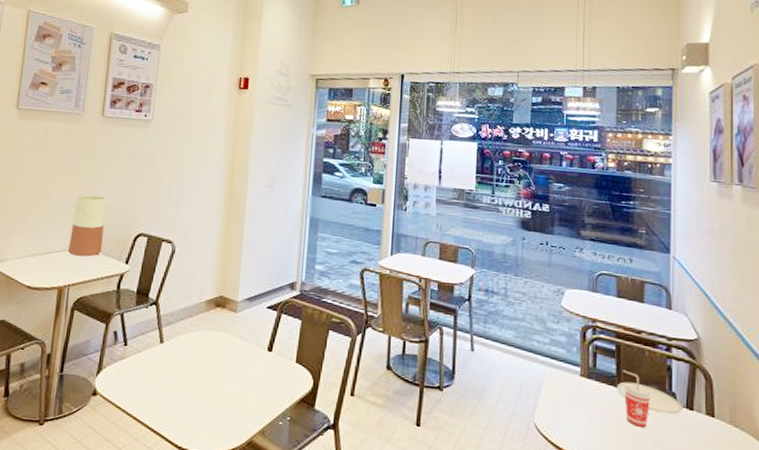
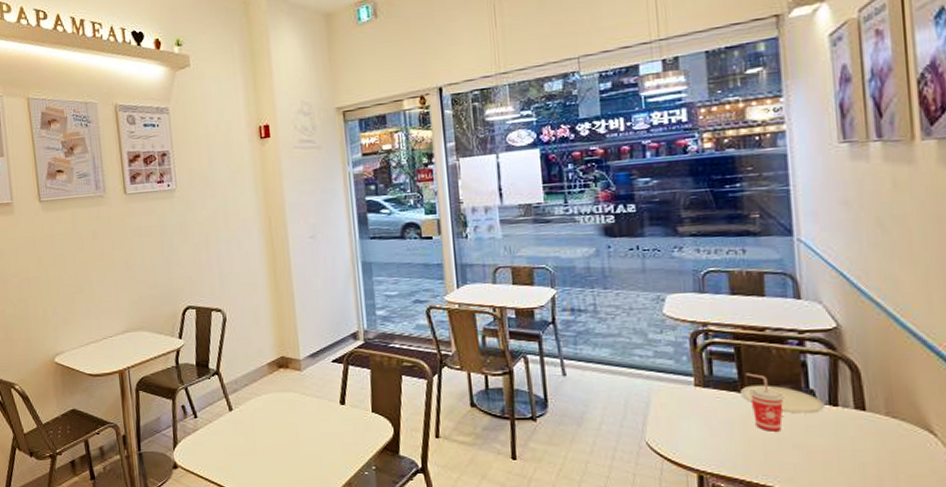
vase: present [68,195,107,257] -> none [118,275,153,338]

